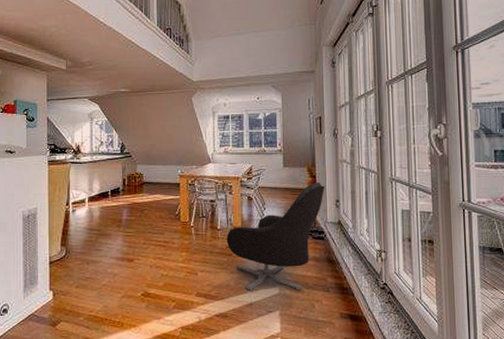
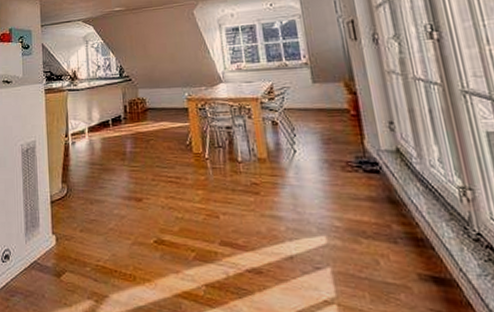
armchair: present [226,181,325,291] -> none [250,99,372,241]

